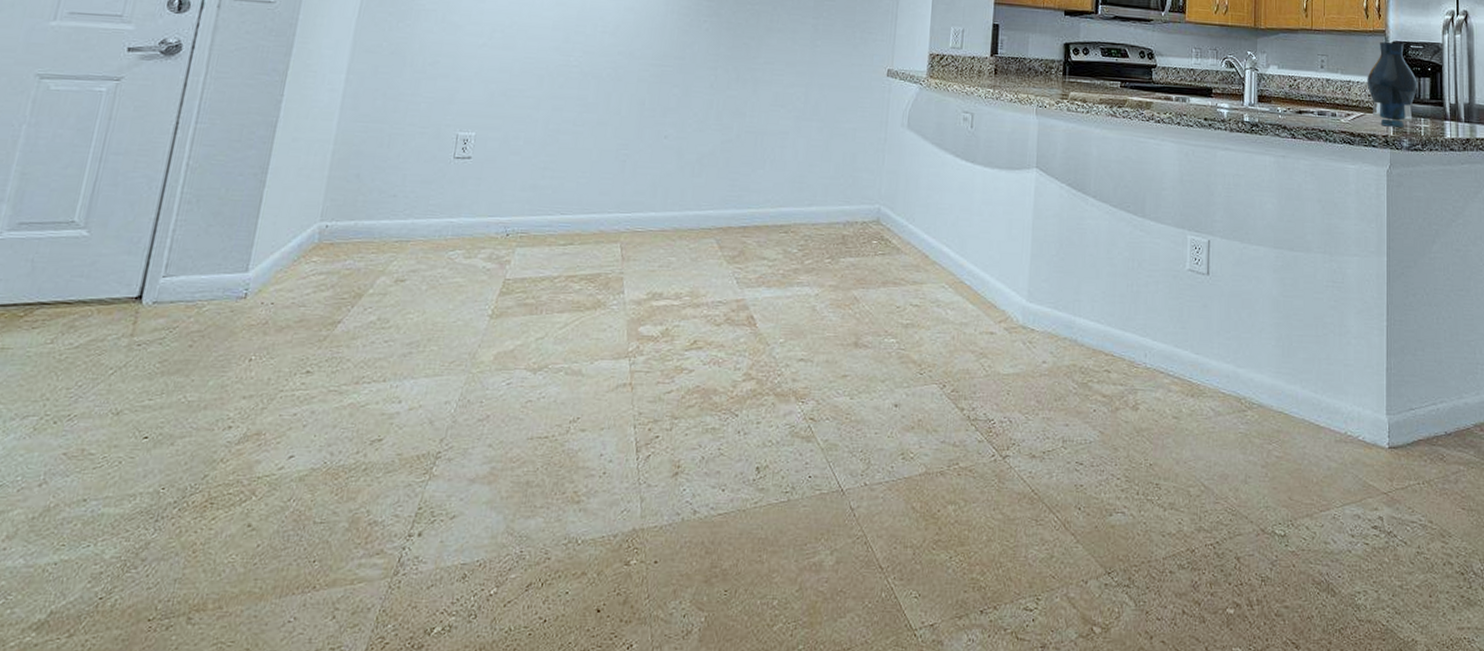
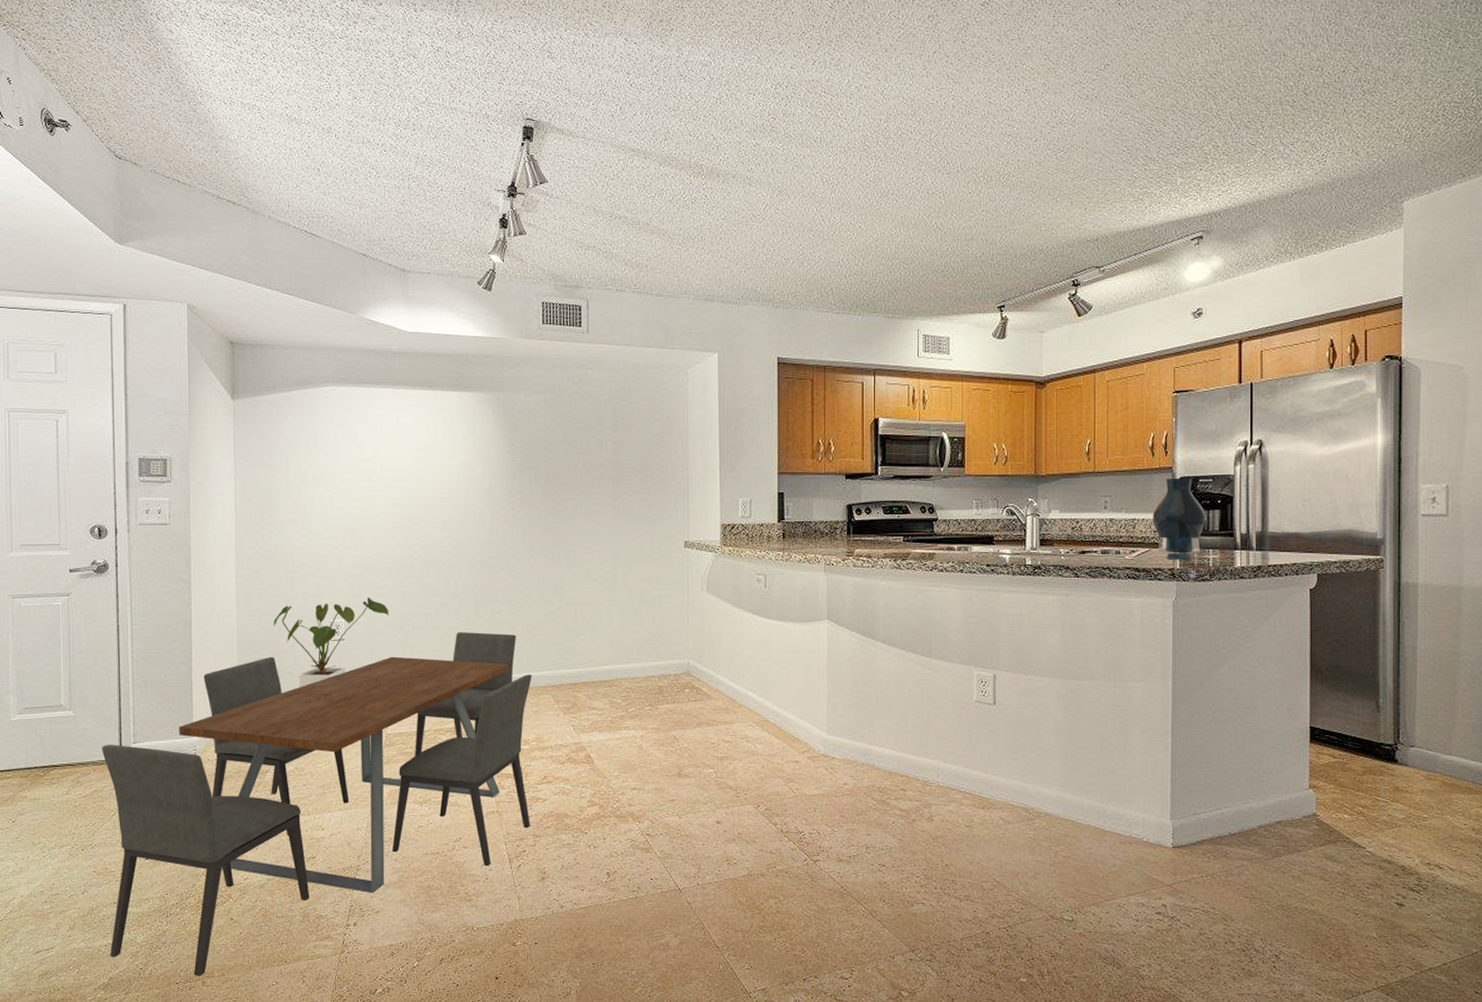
dining set: none [58,157,695,611] -> present [102,632,532,977]
house plant: none [382,109,533,214] -> present [272,598,389,687]

